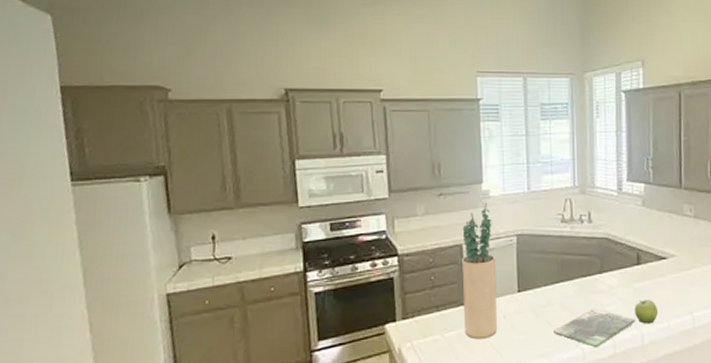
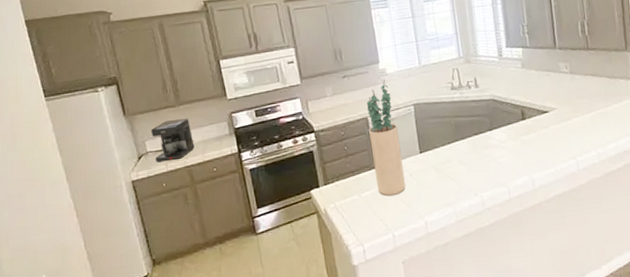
coffee maker: none [200,224,251,274] -> present [151,118,195,163]
magazine: present [554,308,636,348] -> none [454,161,526,195]
fruit: present [634,300,659,324] -> none [523,149,546,171]

